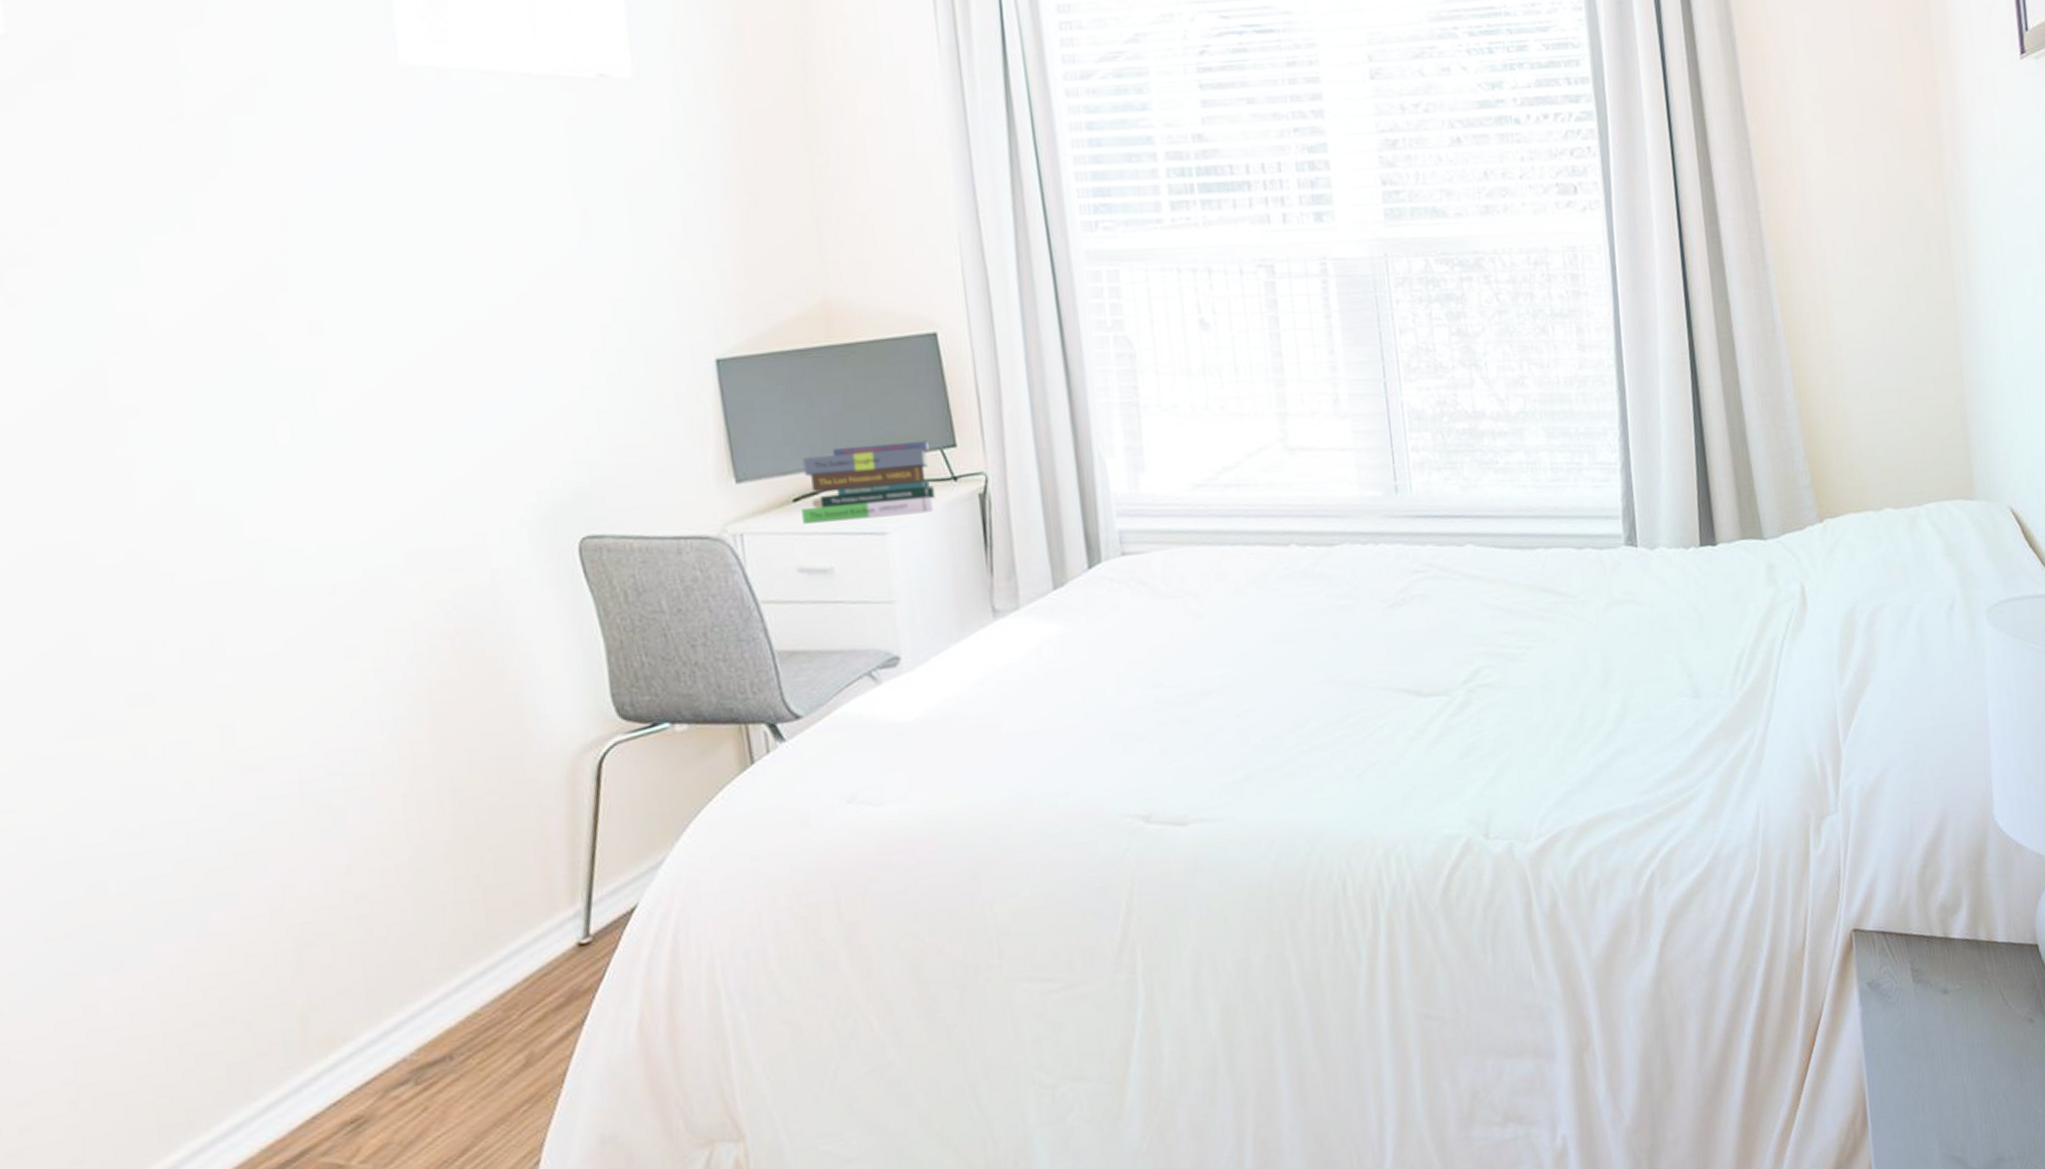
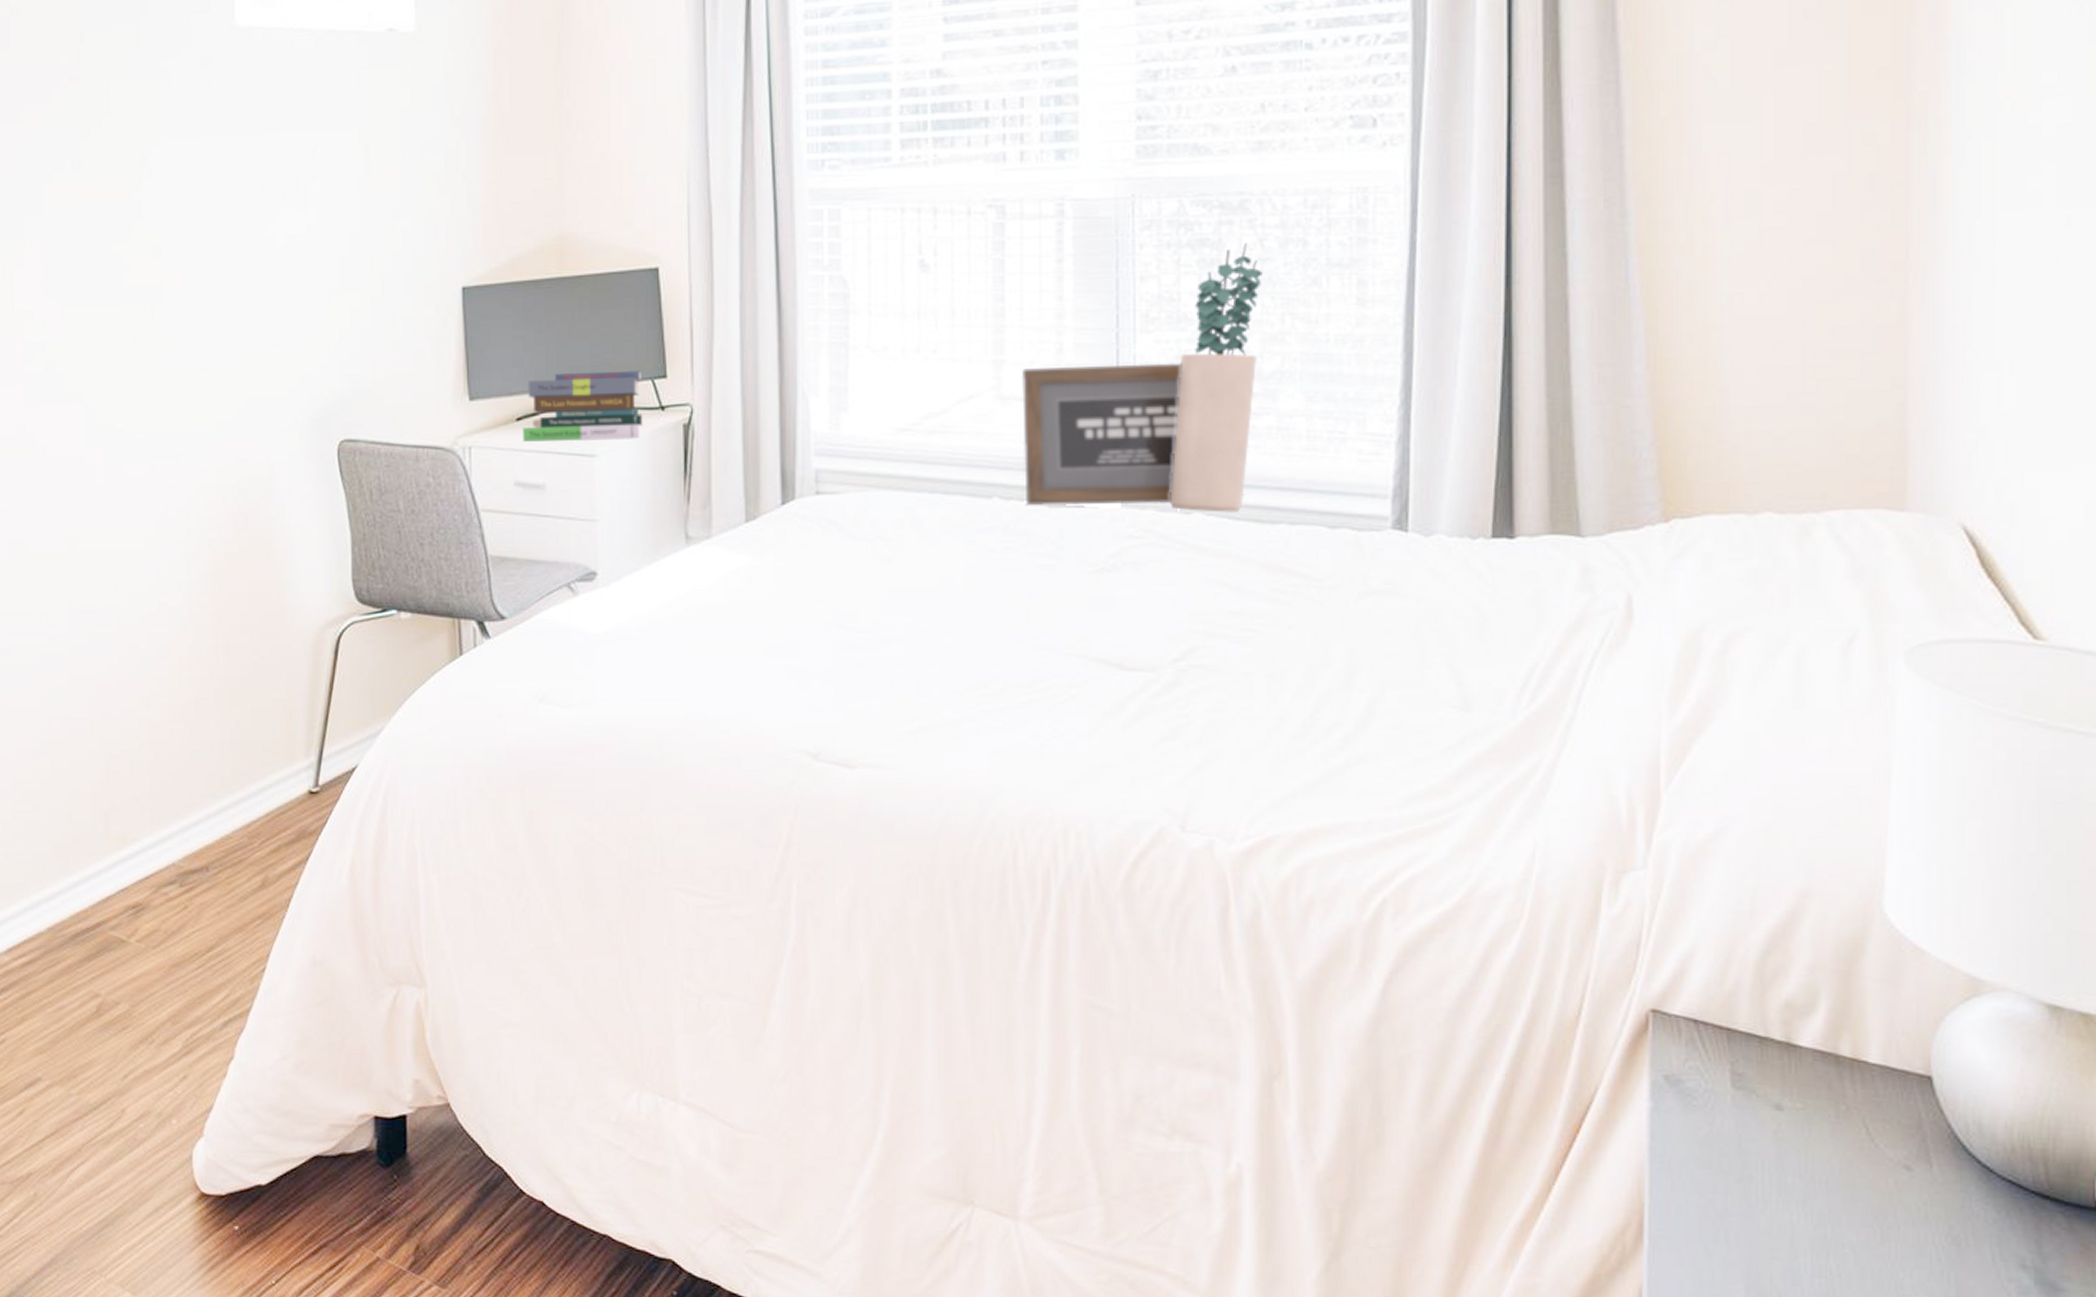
picture frame: none [1304,408,1447,551] -> present [1021,362,1182,506]
vase: none [1441,297,1506,543] -> present [1170,243,1263,513]

